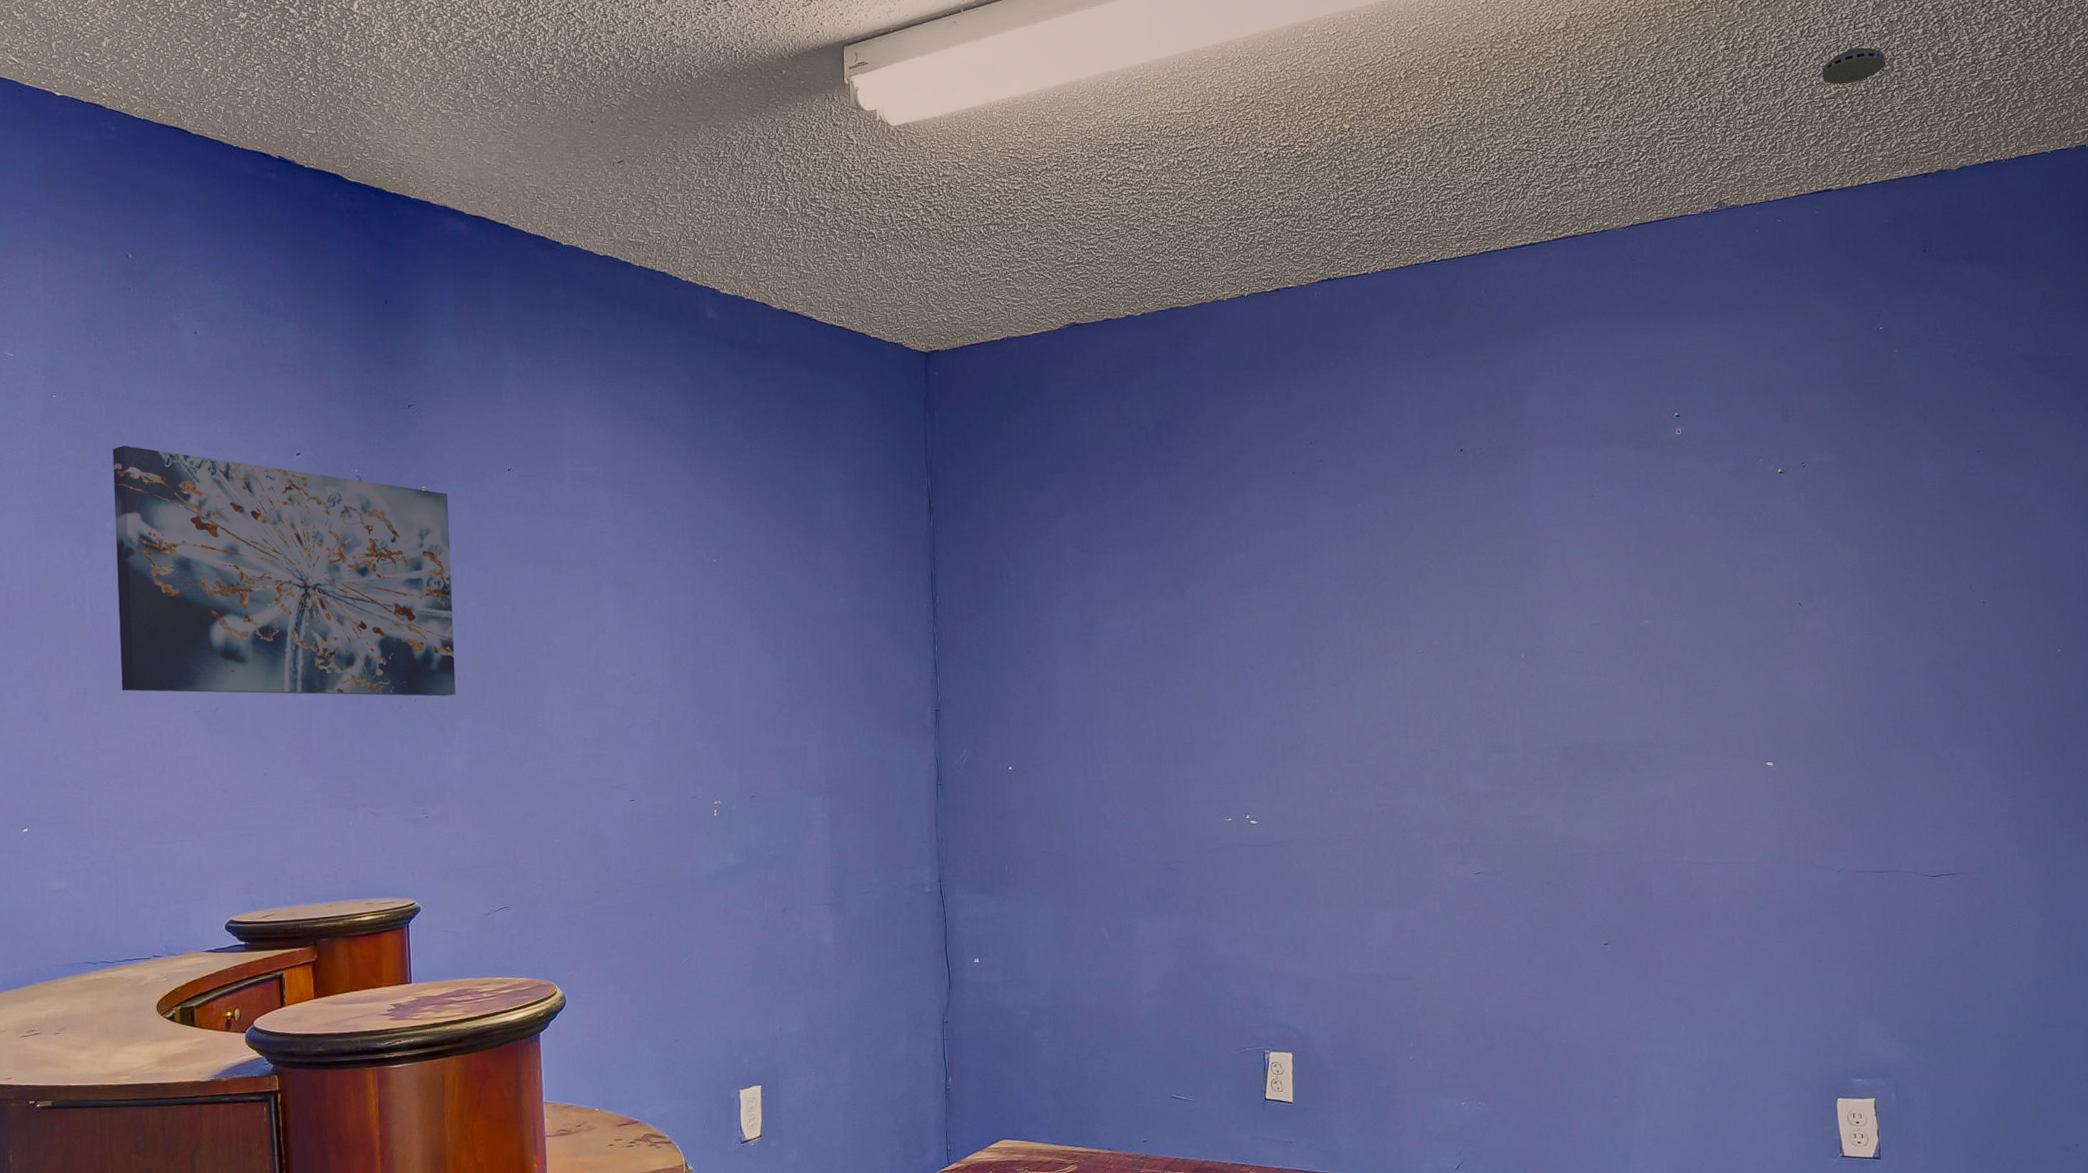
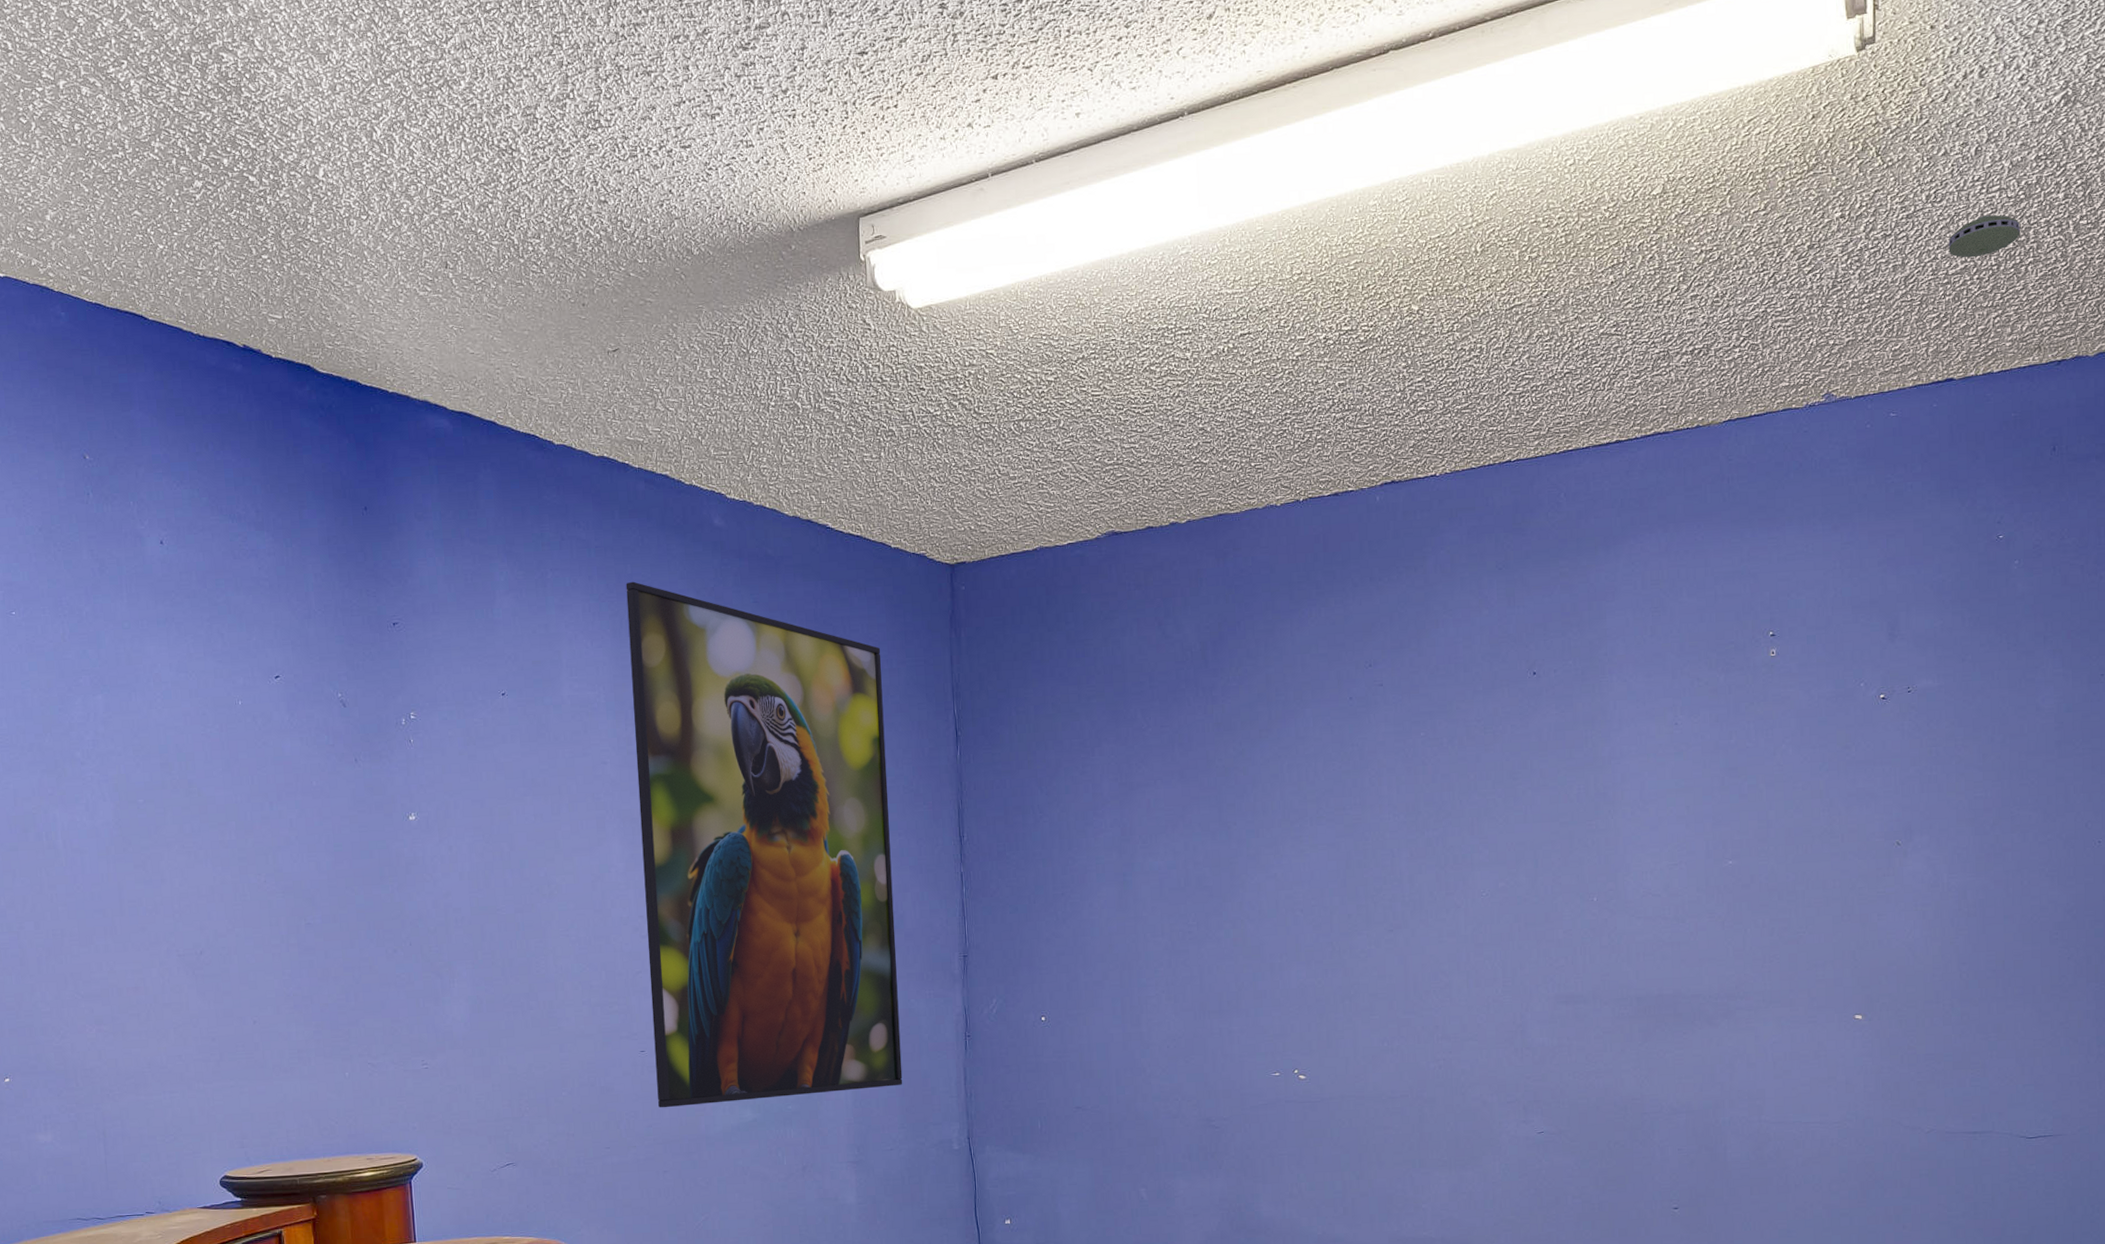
wall art: present [112,445,456,697] -> none [78,667,454,940]
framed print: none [625,367,878,854] -> present [625,581,903,1108]

